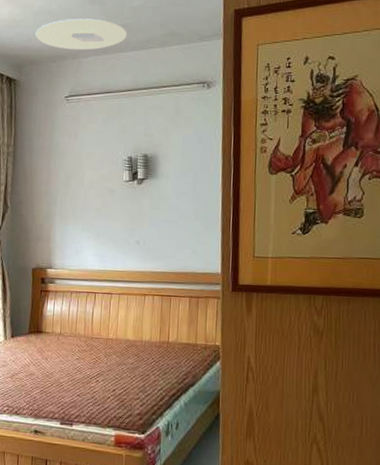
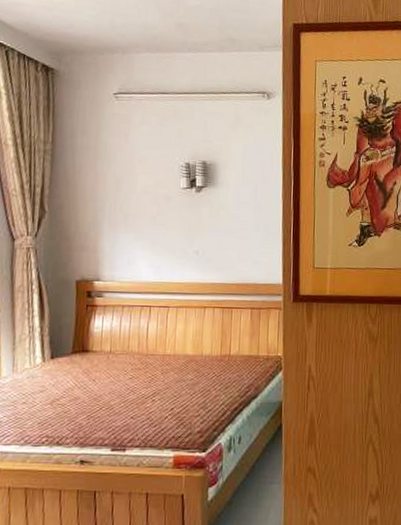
ceiling light: present [35,18,127,50] -> none [77,8,183,46]

